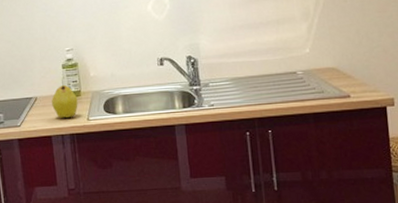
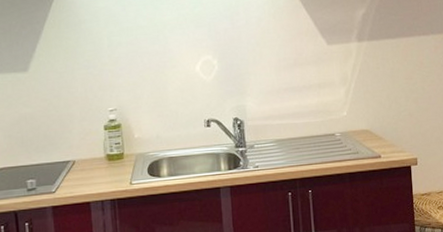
fruit: present [52,85,78,119] -> none [91,148,120,184]

